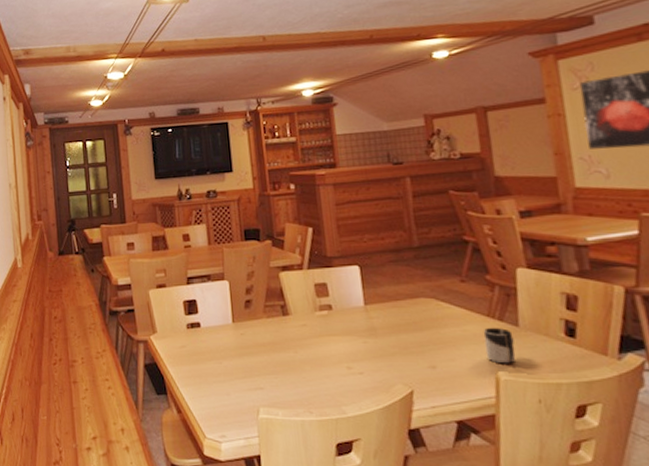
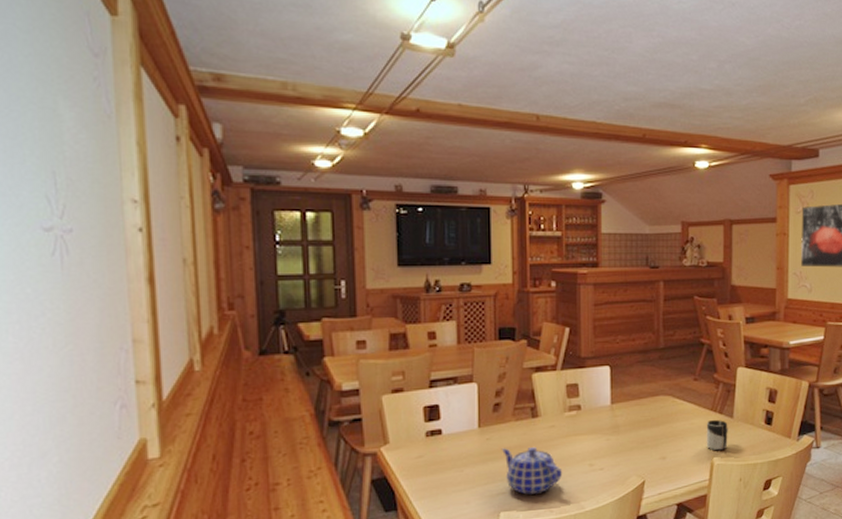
teapot: none [255,344,319,393] -> present [501,447,562,495]

